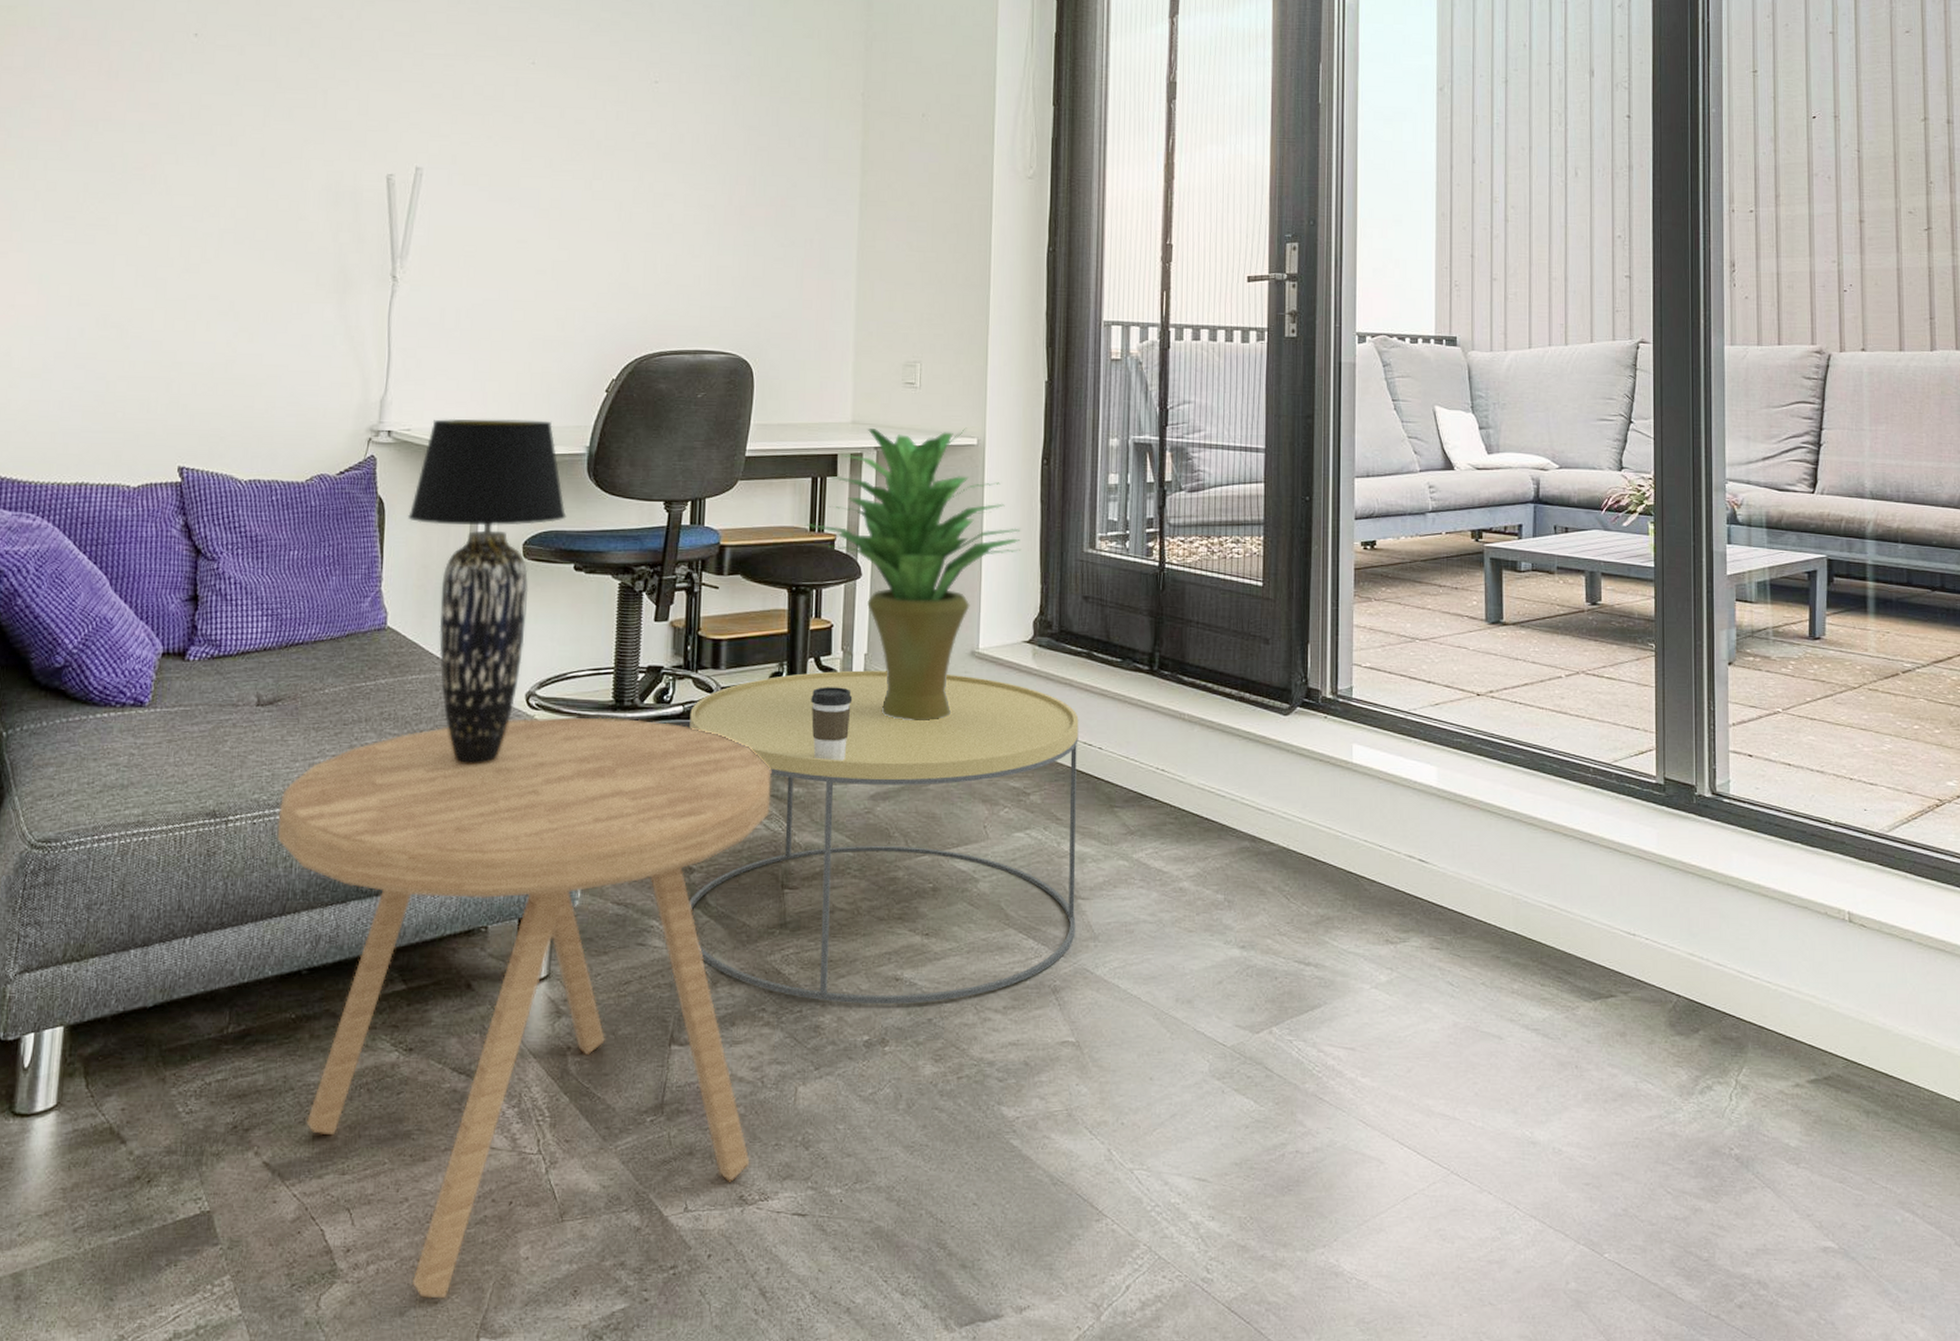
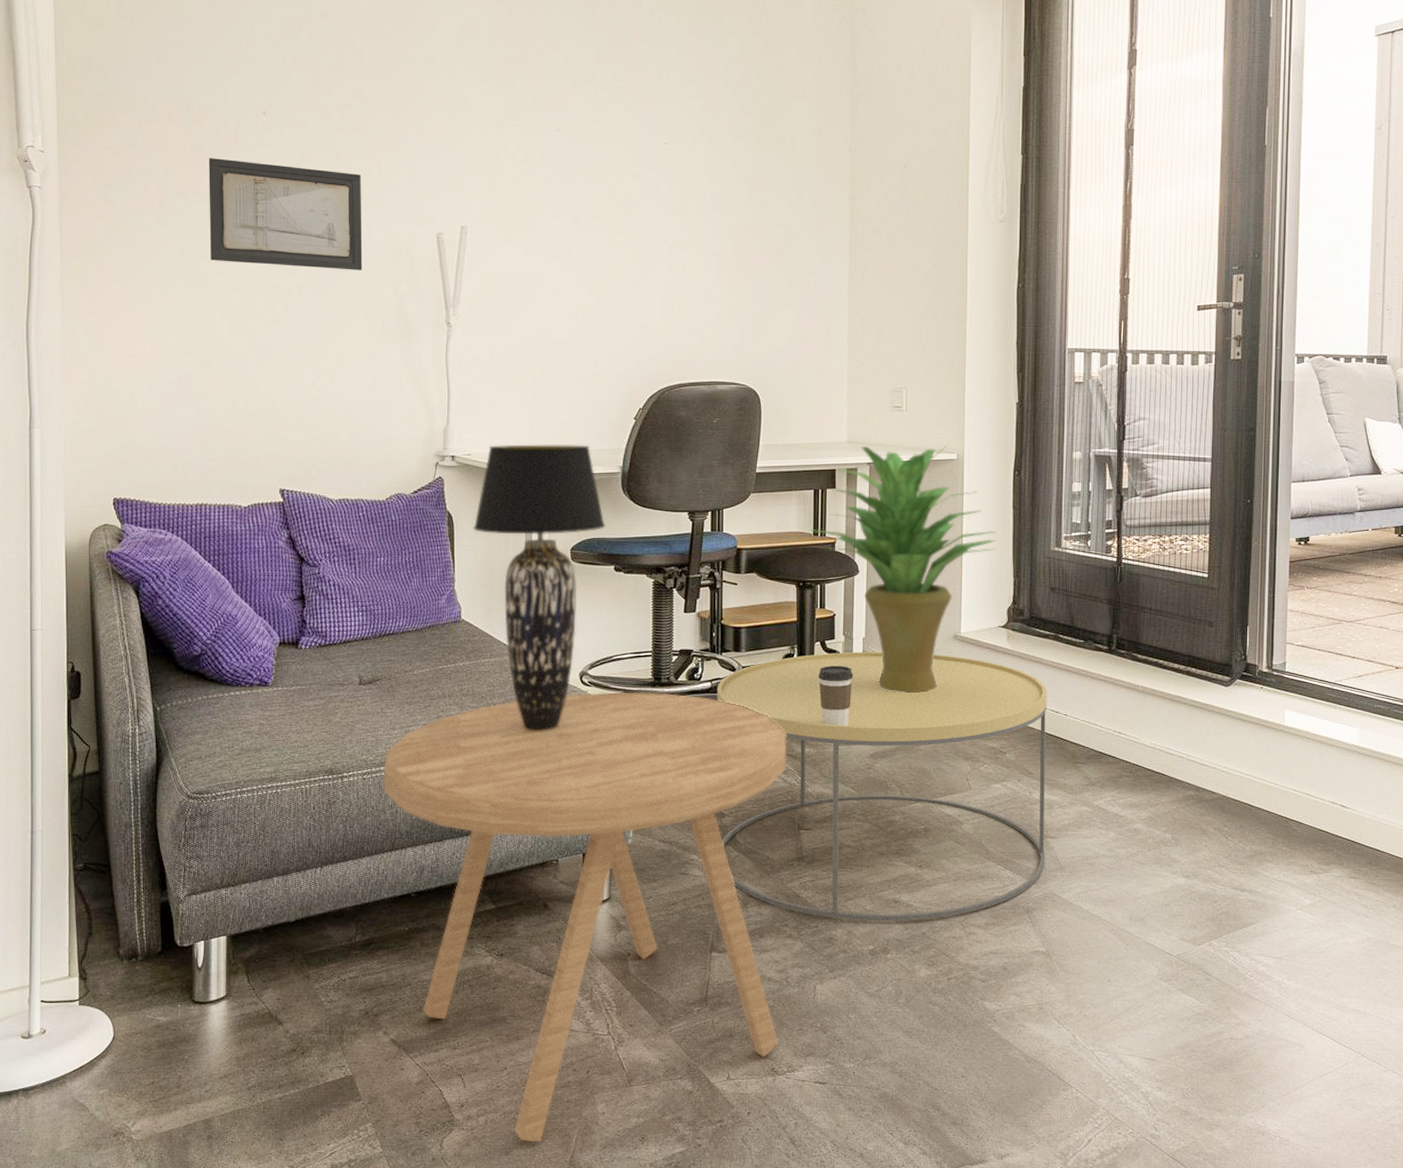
wall art: none [118,81,303,214] -> present [208,157,363,270]

